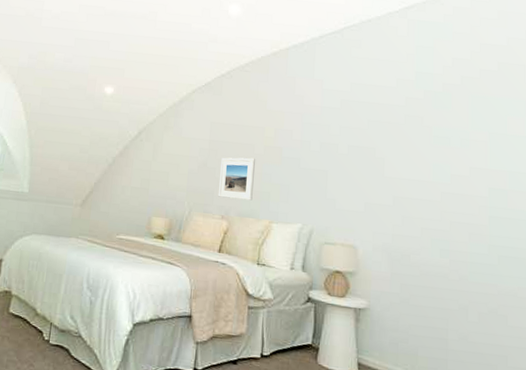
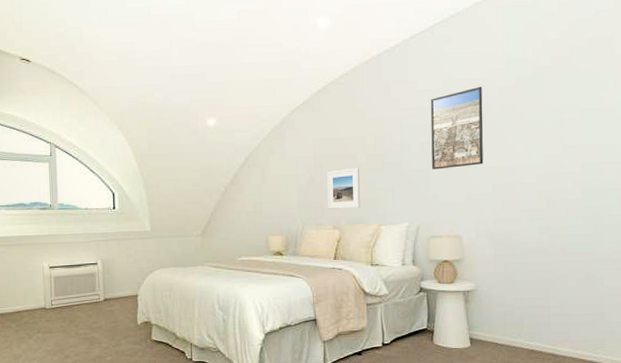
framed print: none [331,94,389,174] -> present [430,86,484,170]

